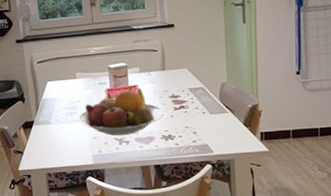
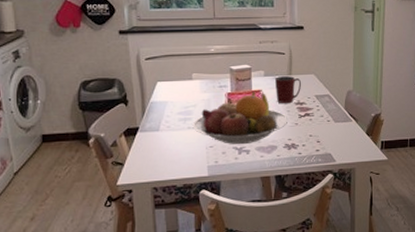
mug: none [150,71,175,98] -> present [275,76,301,104]

